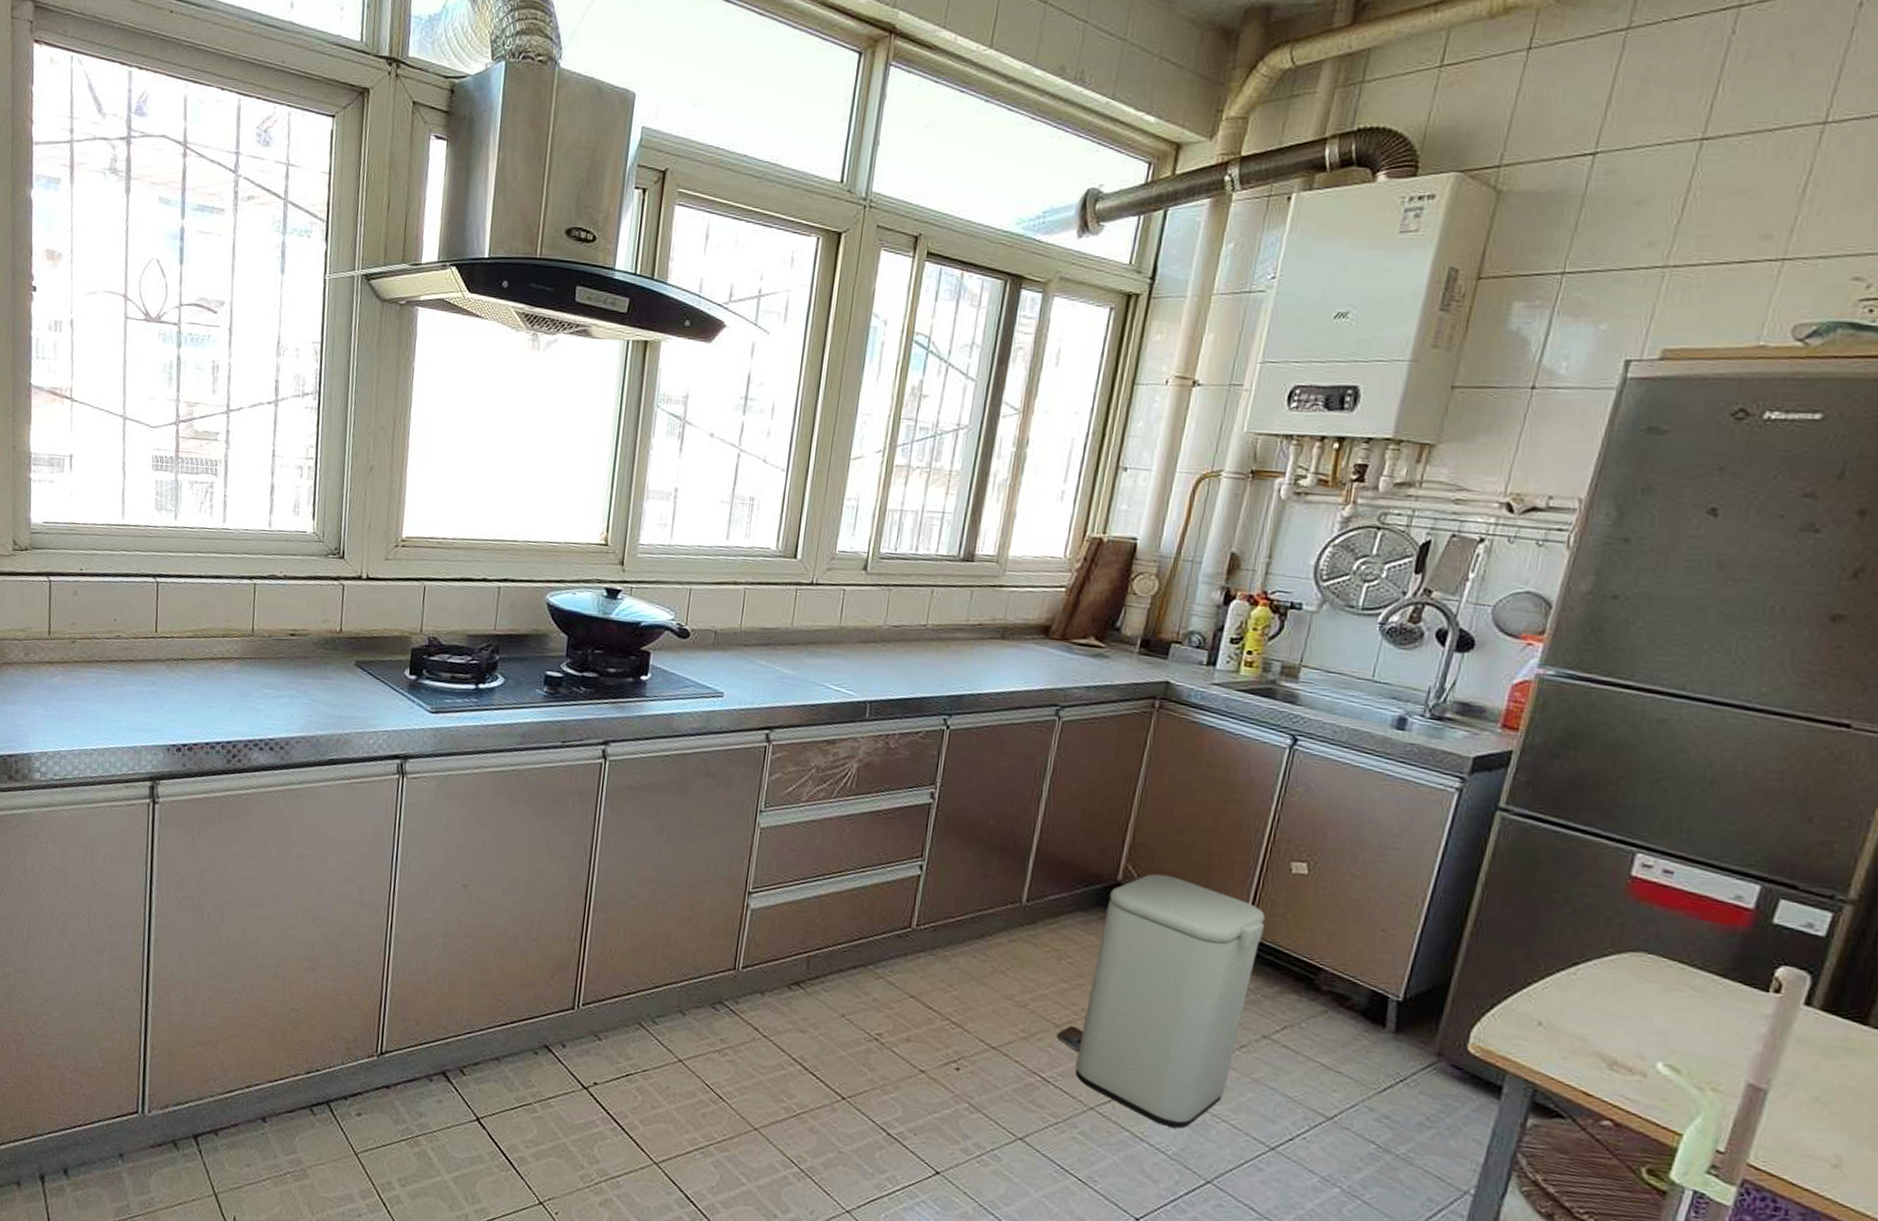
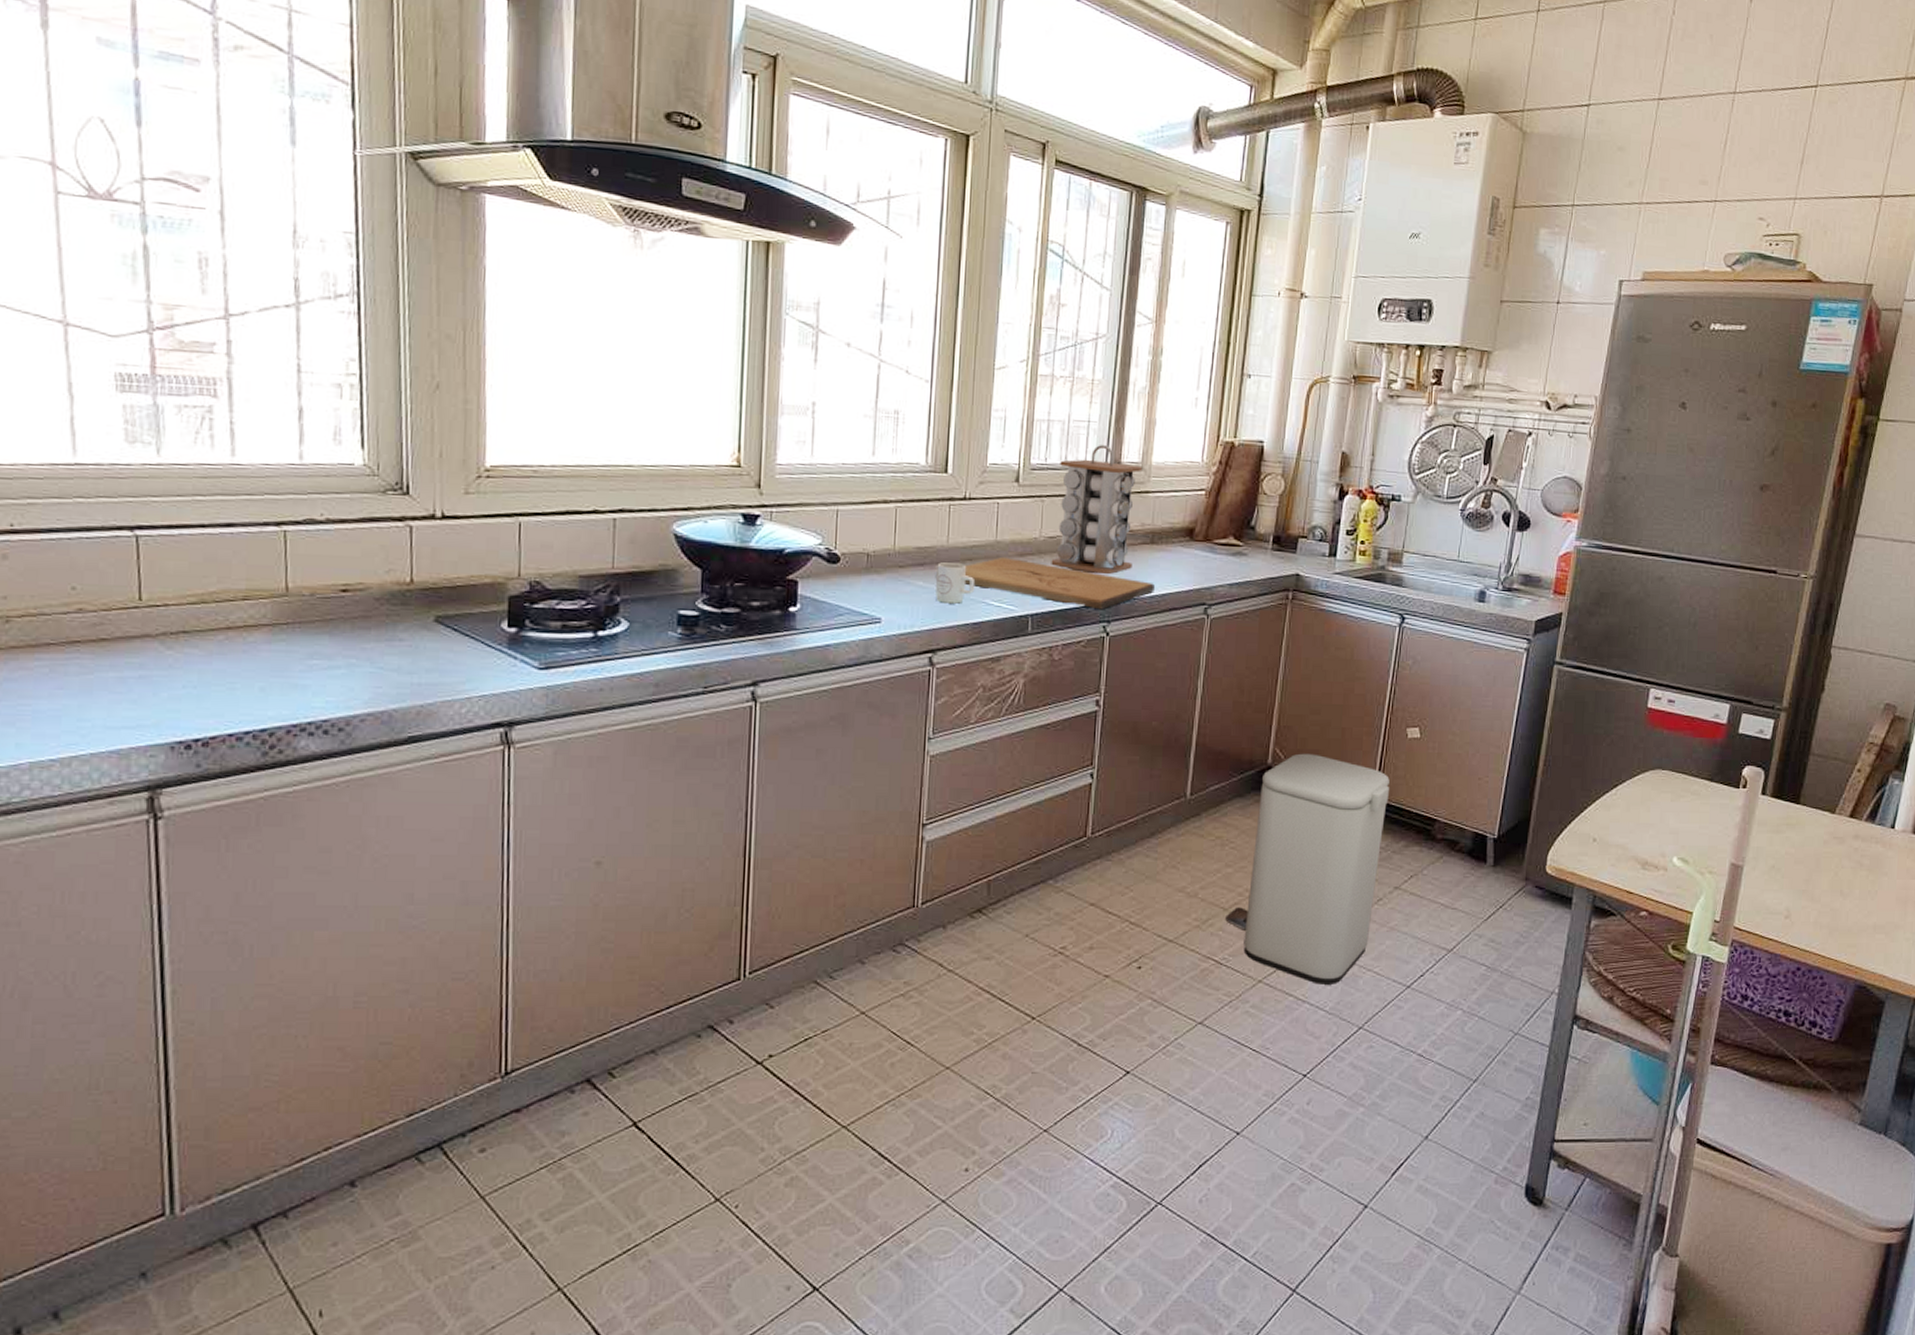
mug: none [776,644,817,685] -> present [935,562,976,604]
cutting board: none [777,642,1002,703] -> present [935,556,1155,610]
spice rack: none [894,535,998,668] -> present [1051,444,1143,575]

